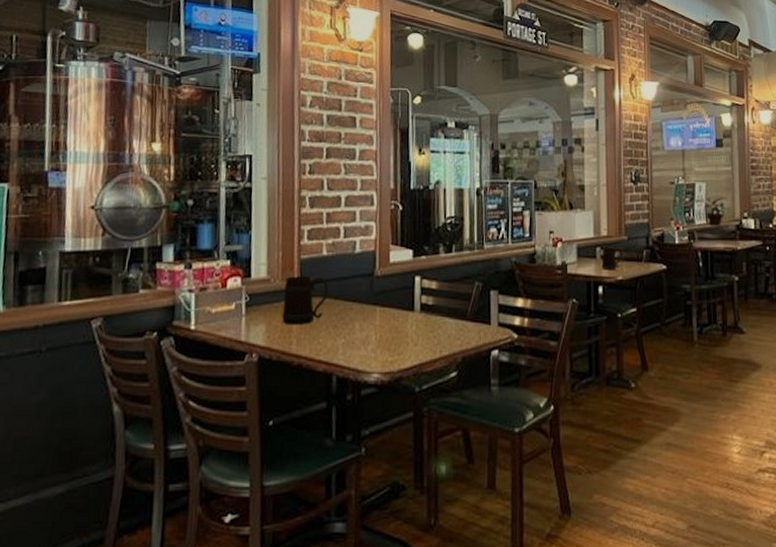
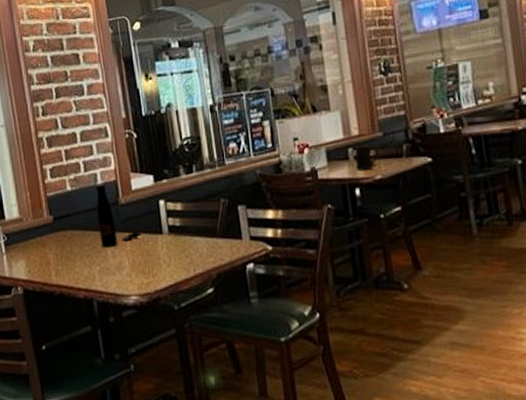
beer mug: present [282,275,329,325] -> none [36,211,78,258]
beer bottle: none [349,253,393,320] -> present [95,184,141,248]
potted plant: present [703,197,726,227] -> none [470,74,499,109]

